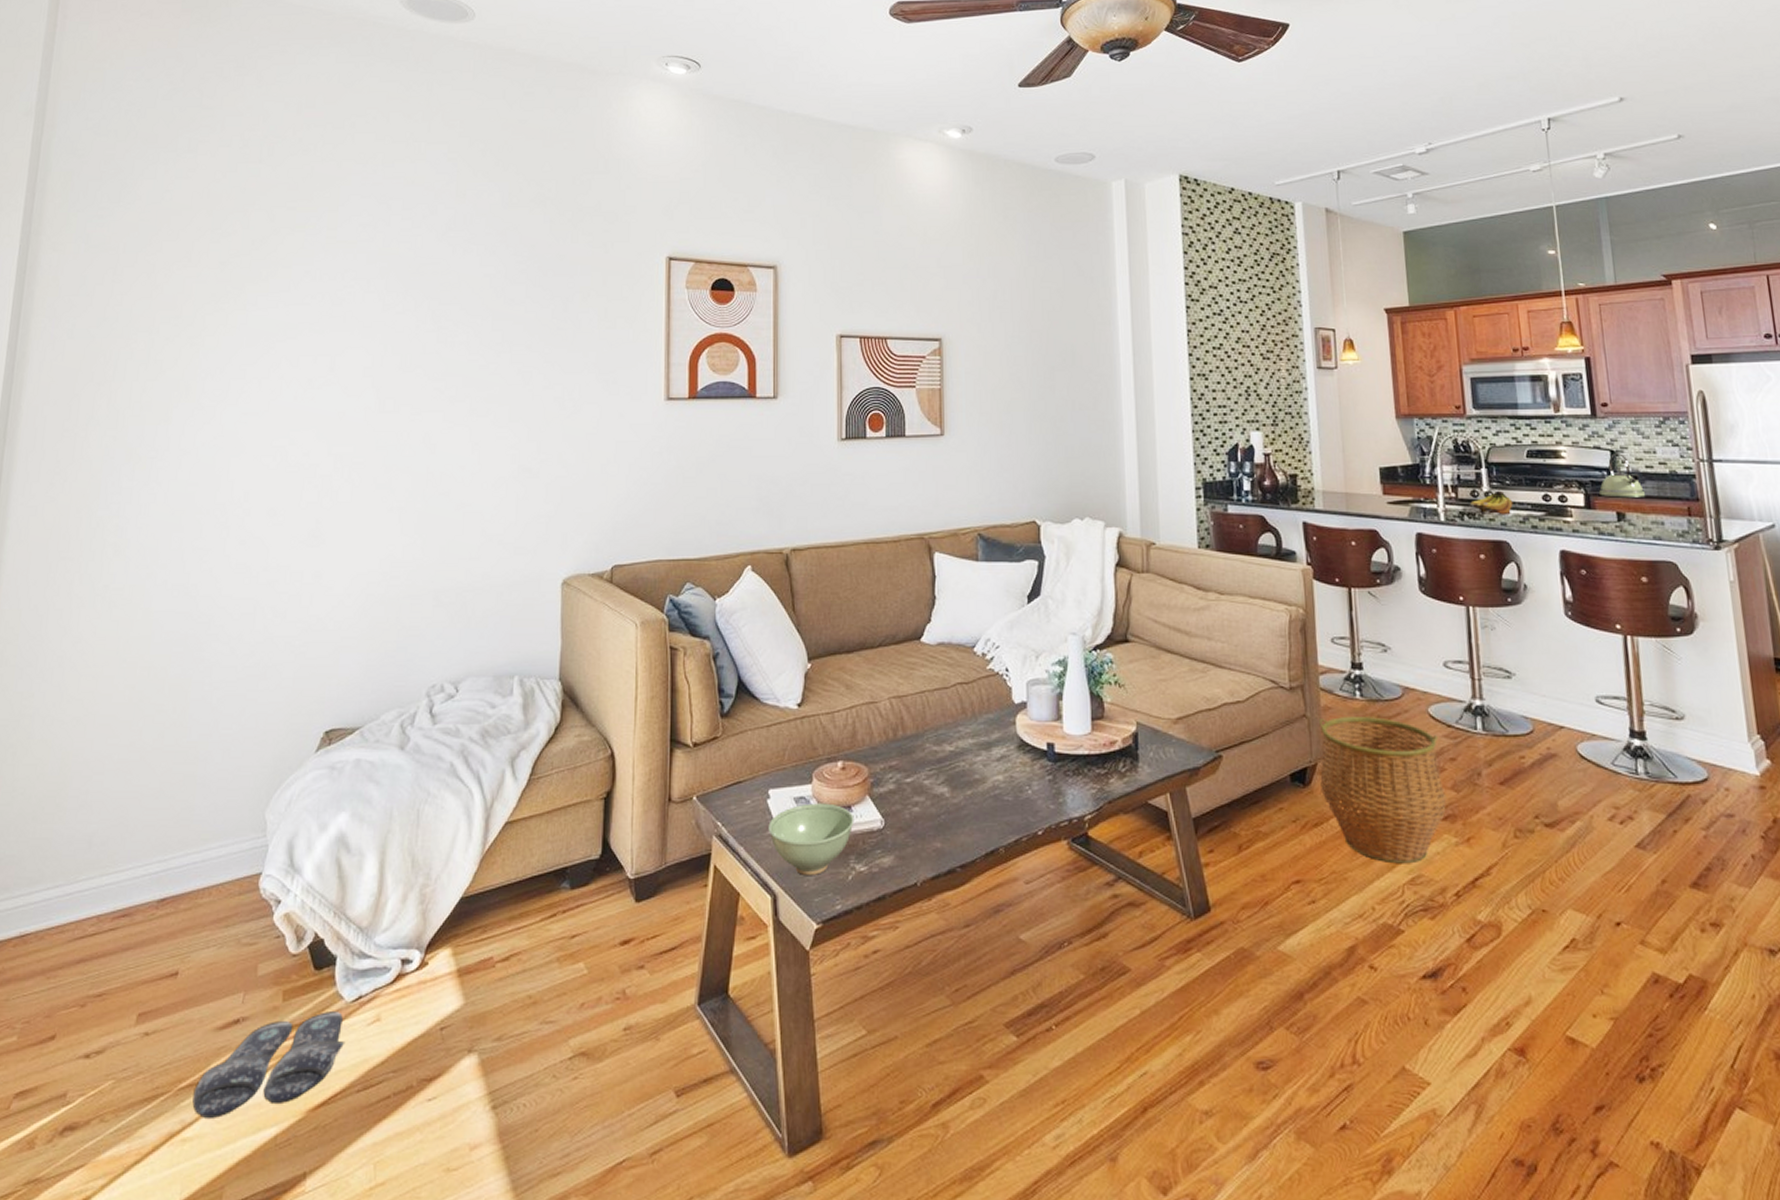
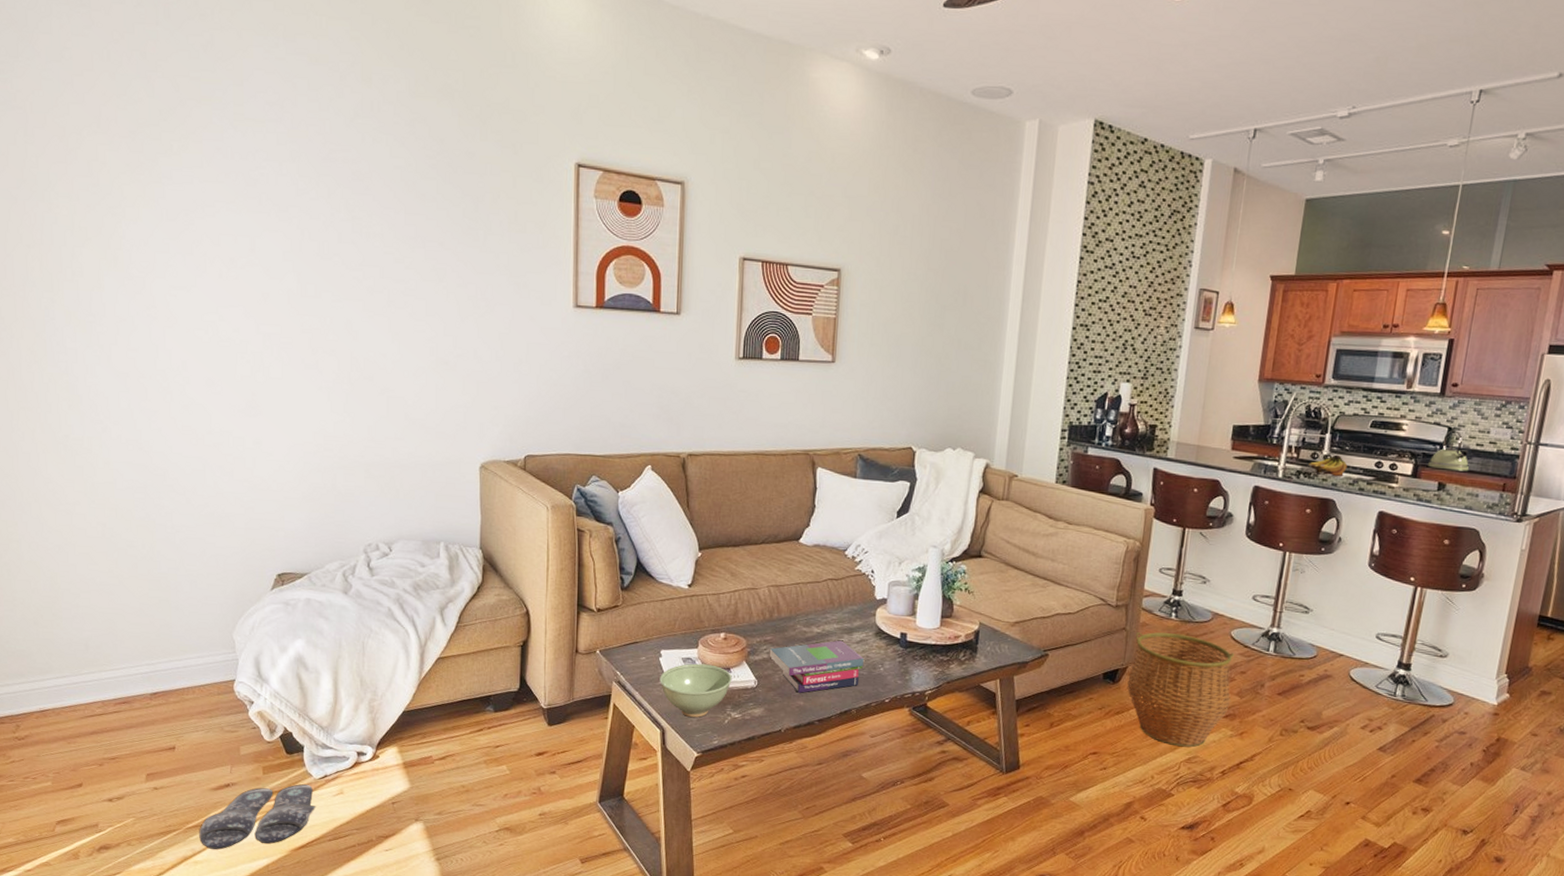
books: none [896,758,1007,831] -> present [769,640,864,693]

